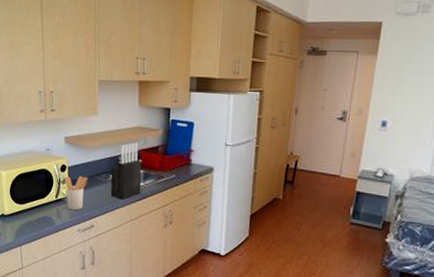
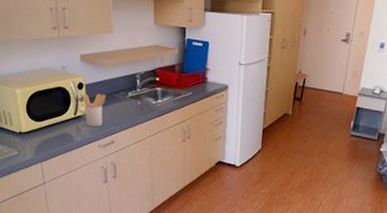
knife block: present [110,143,142,200] -> none [129,61,160,117]

